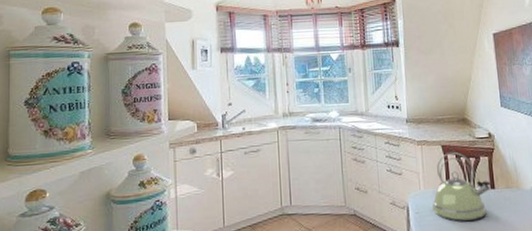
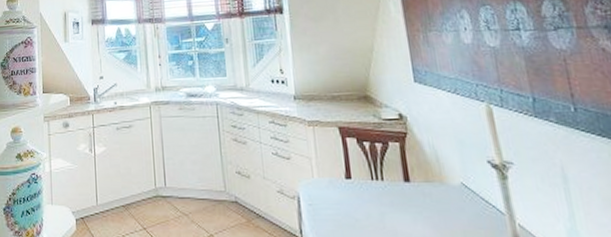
kettle: present [432,151,492,221] -> none [329,134,405,218]

